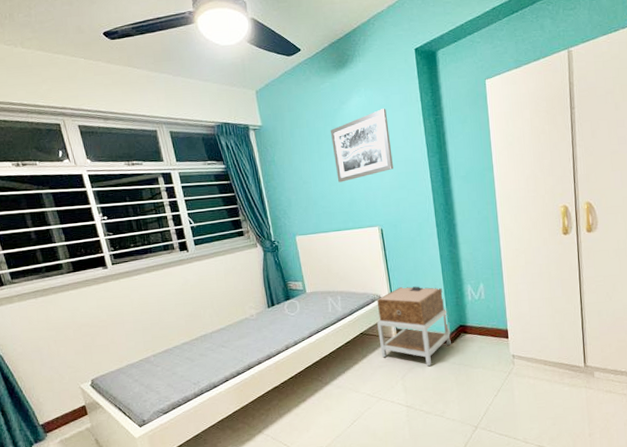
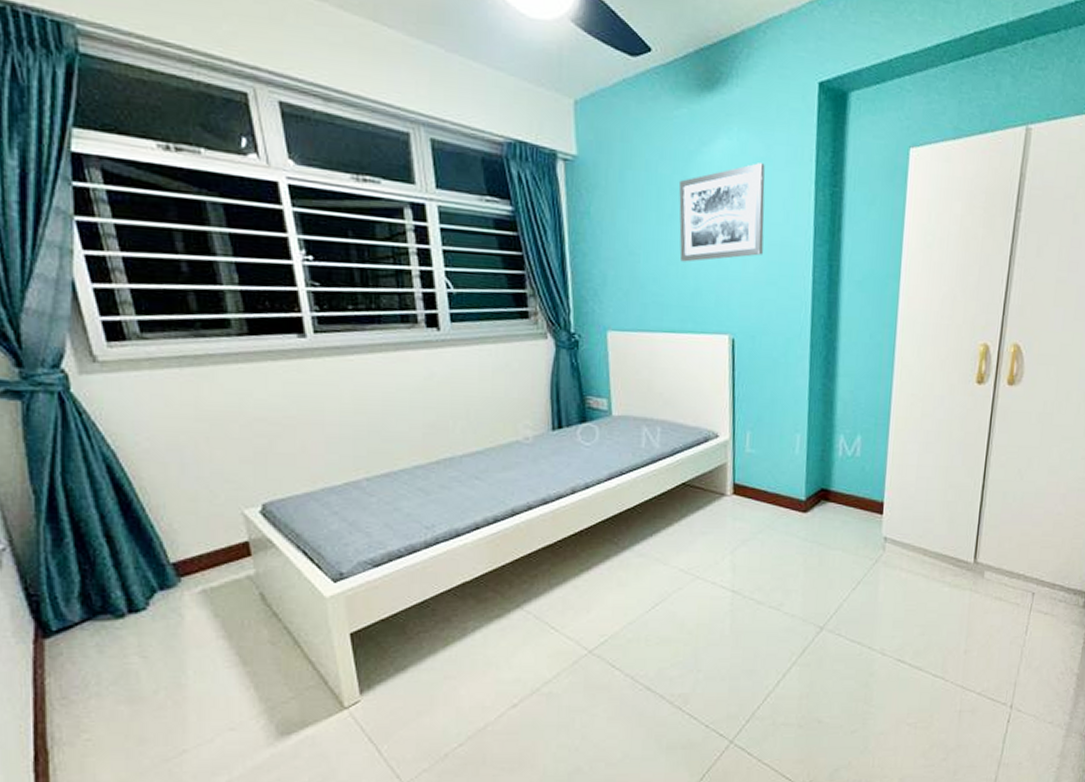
nightstand: present [376,286,451,366] -> none [707,424,808,539]

